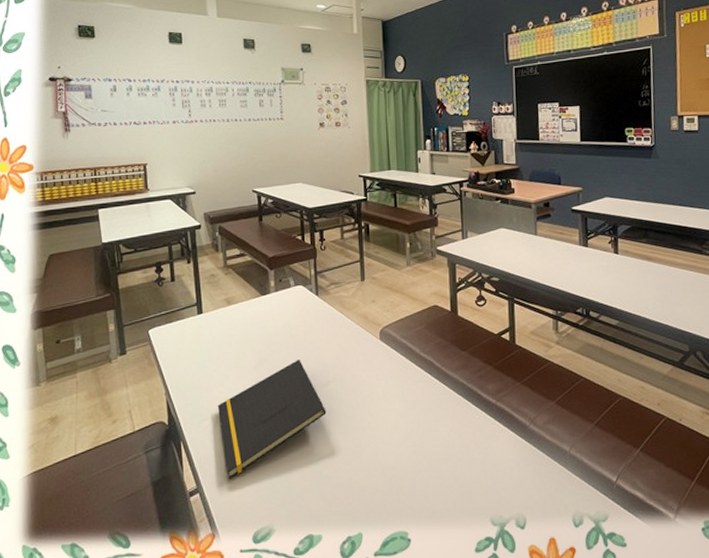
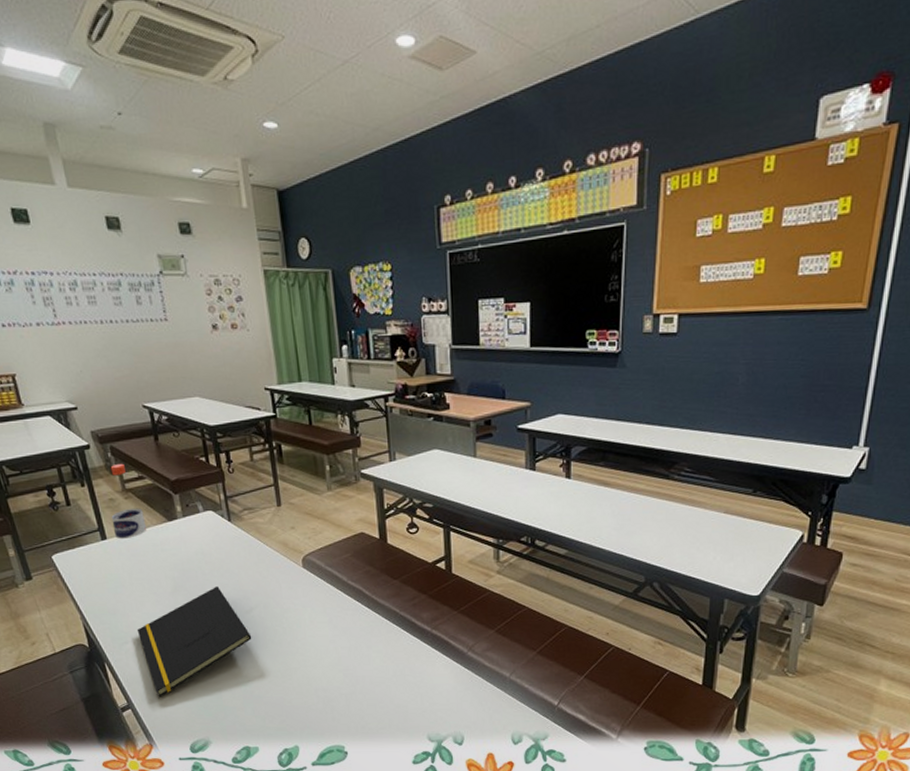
water bottle: none [210,241,241,314] -> present [110,463,147,540]

